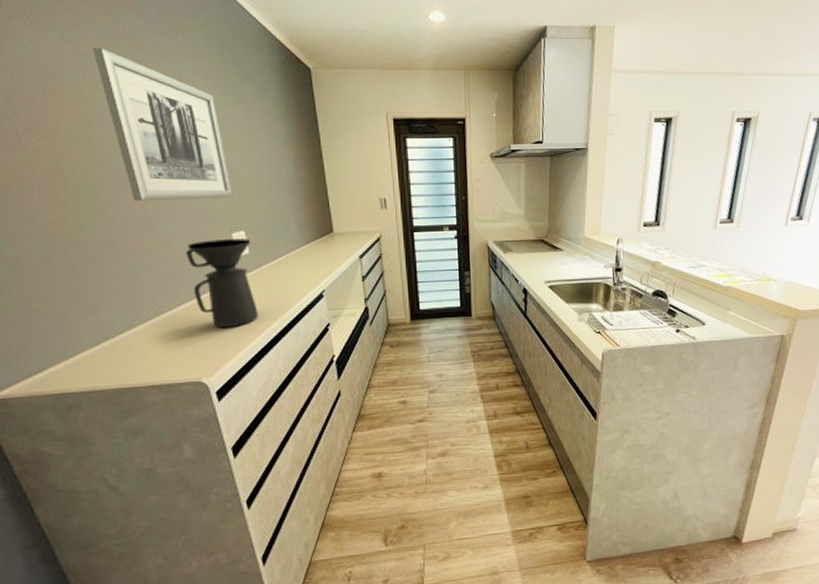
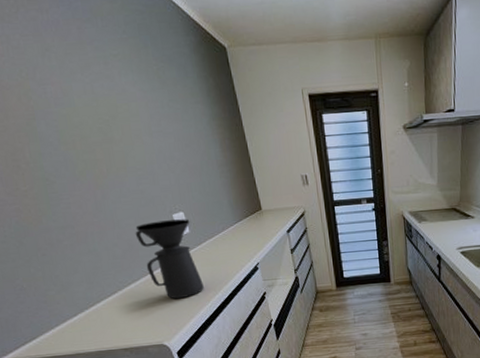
wall art: present [92,47,233,201] -> none [22,39,169,189]

